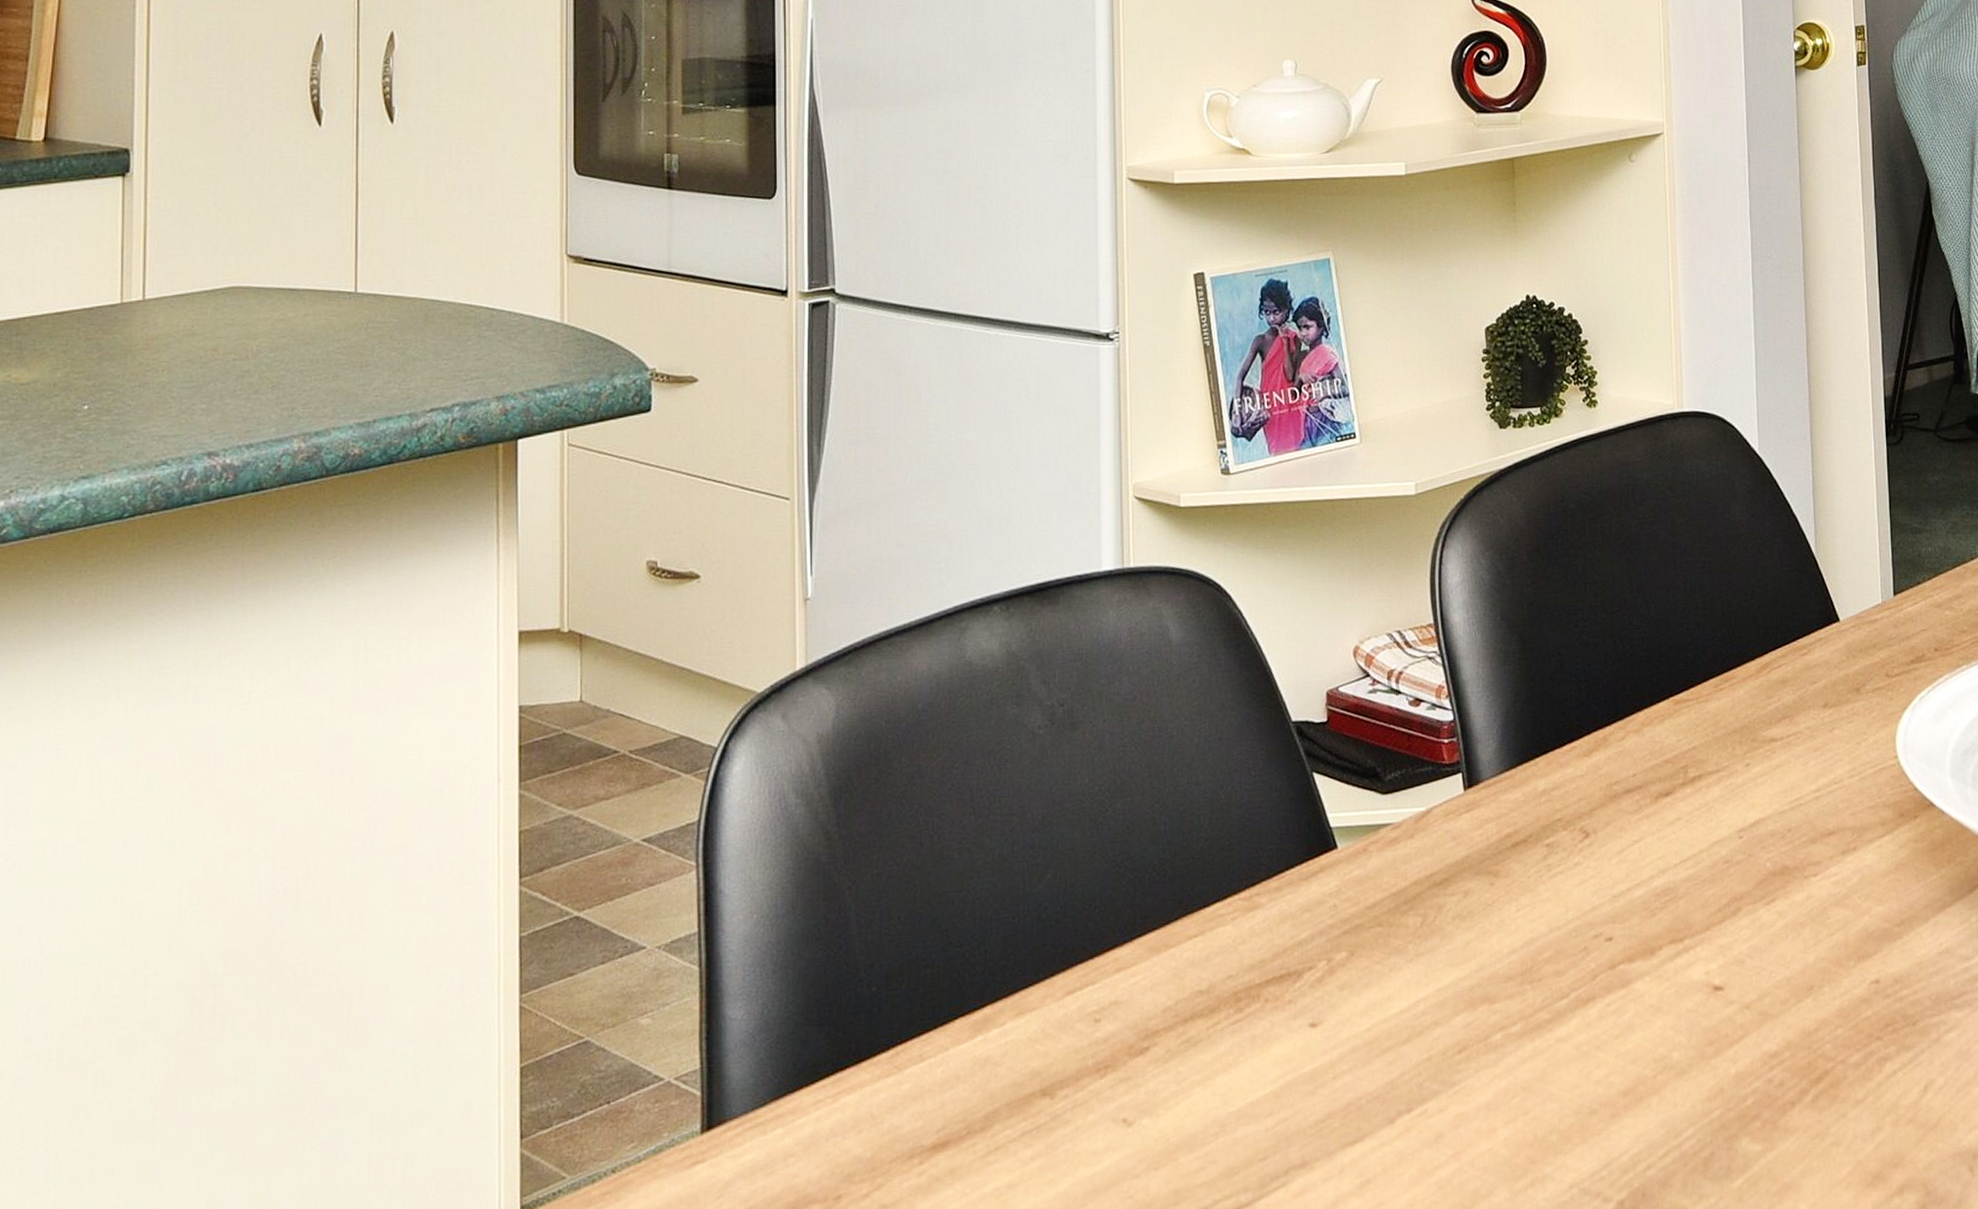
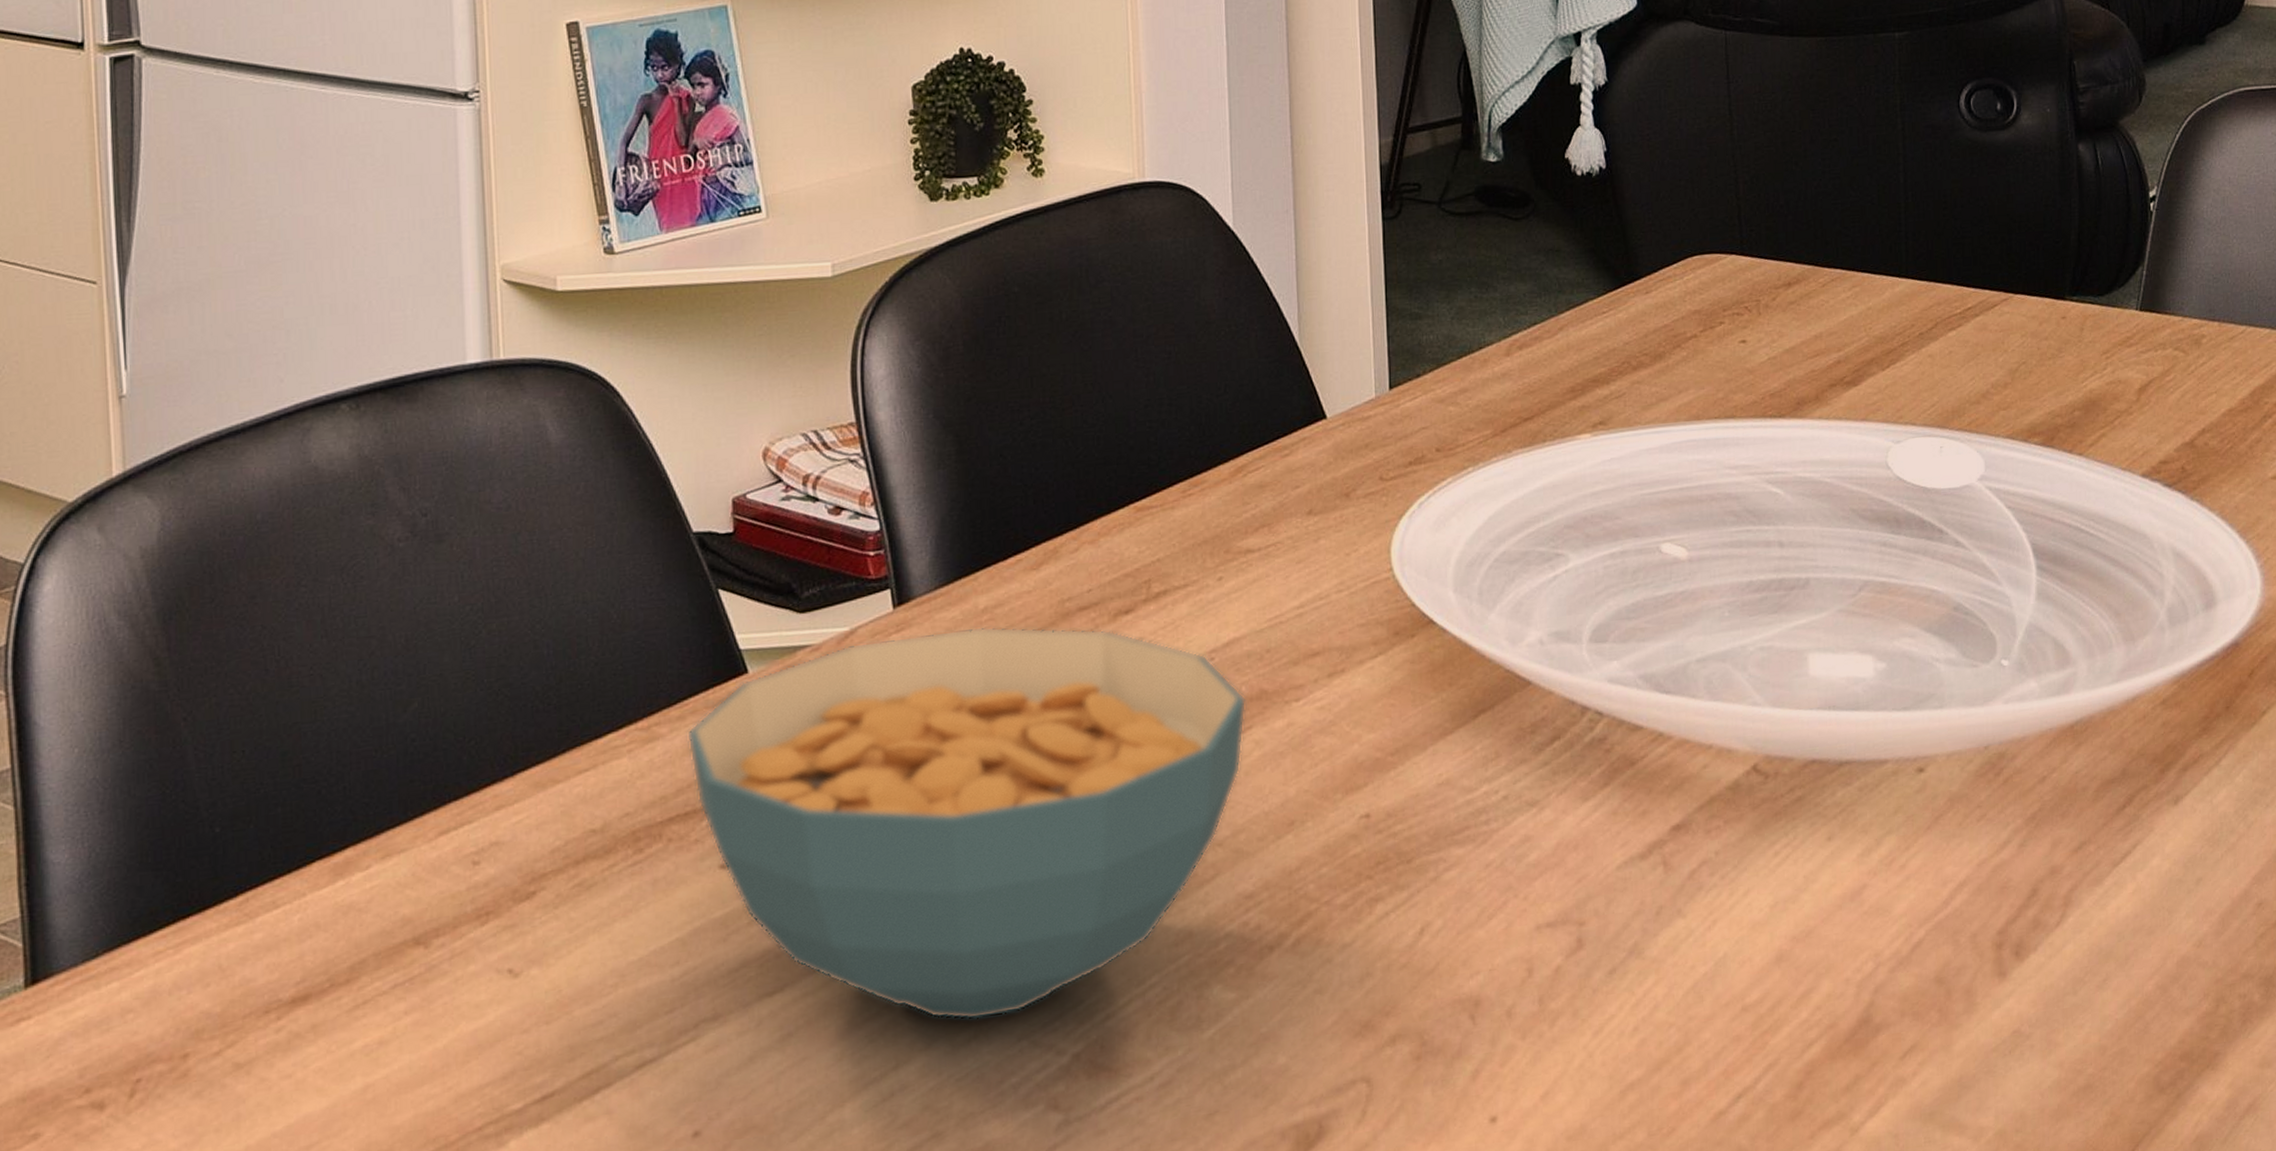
cereal bowl: none [1283,806,1771,1169] -> present [686,626,1247,1020]

